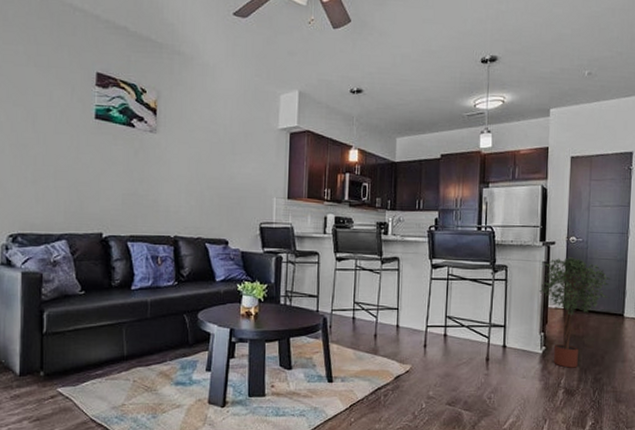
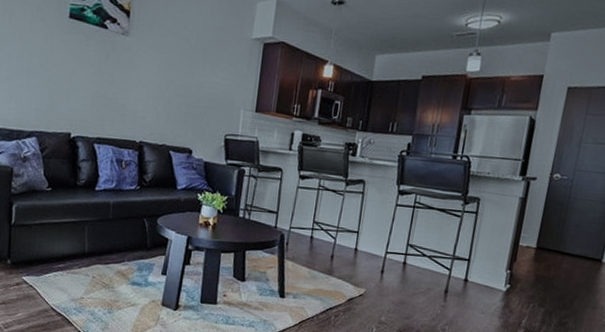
potted tree: present [539,256,610,368] -> none [511,194,593,310]

